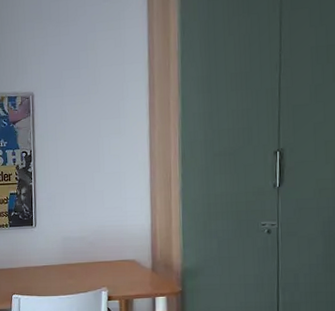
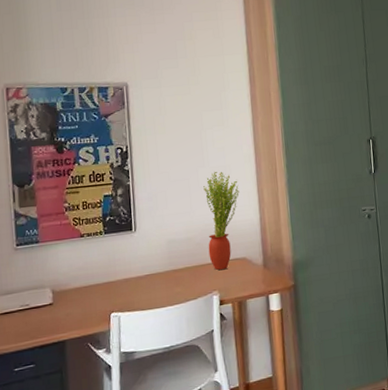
potted plant: none [98,177,132,268] -> present [203,171,239,270]

